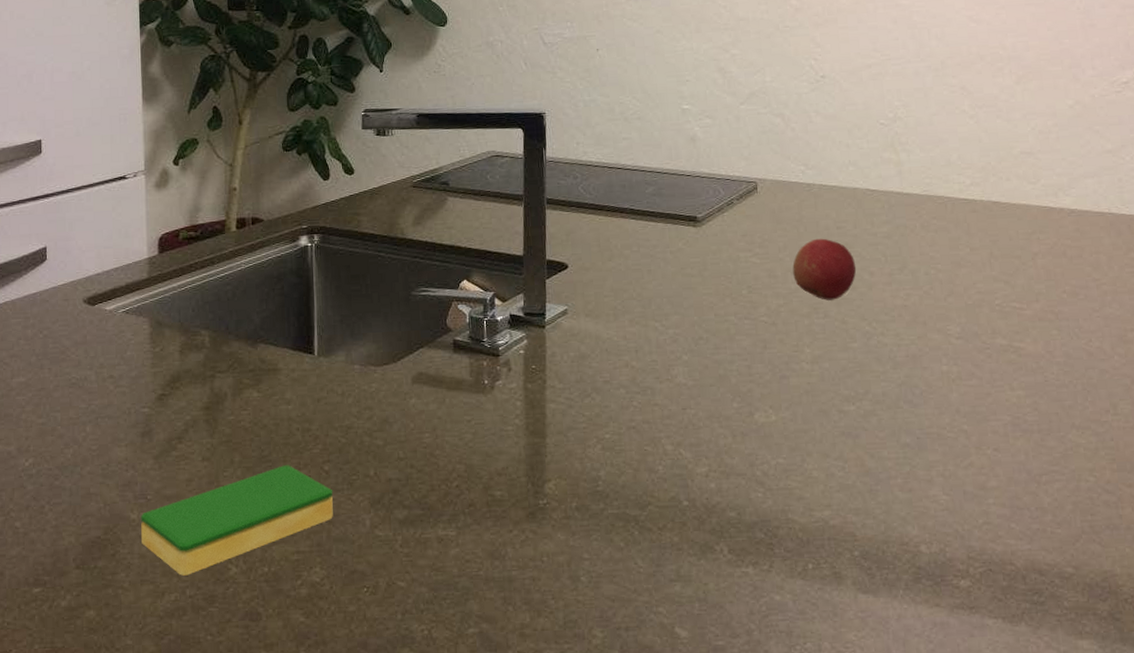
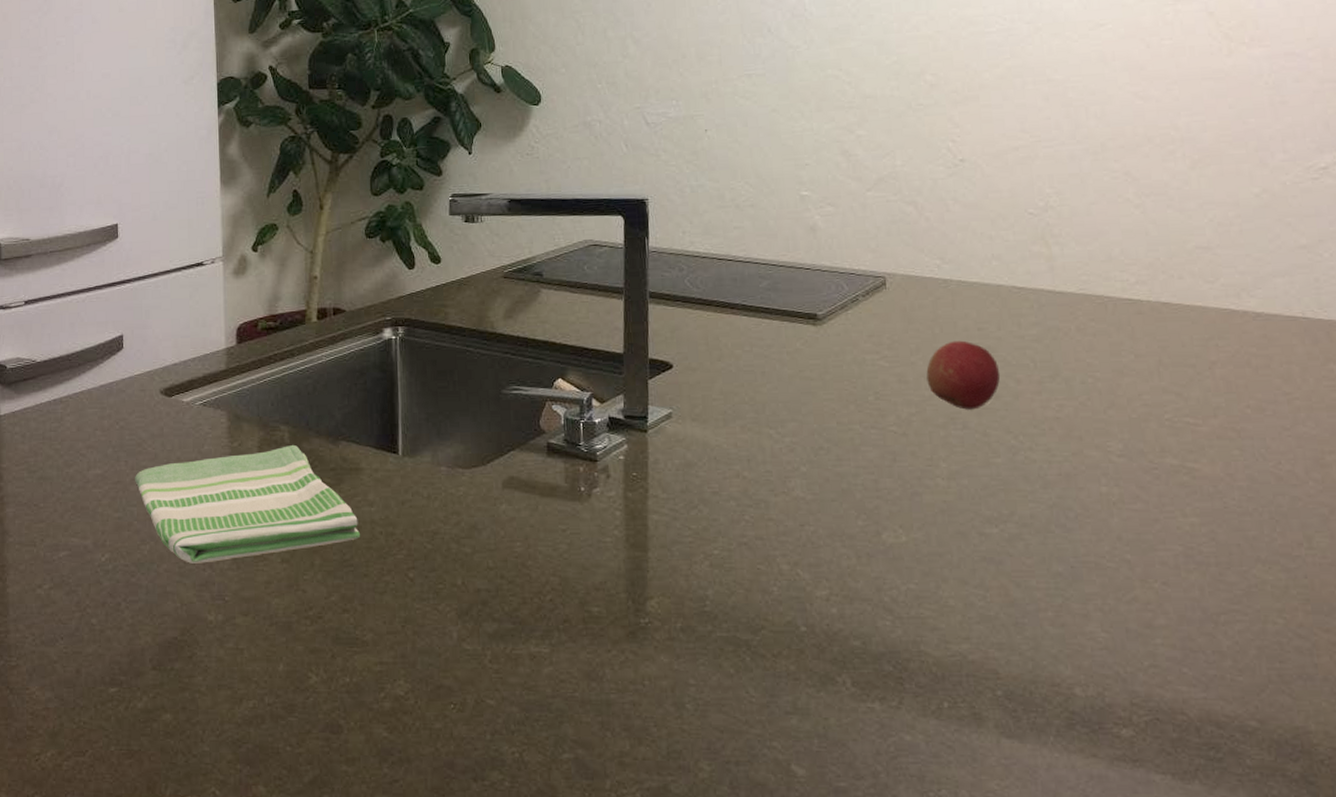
dish towel: none [58,348,279,465] -> present [135,444,361,563]
dish sponge: present [141,465,333,576] -> none [218,570,419,682]

